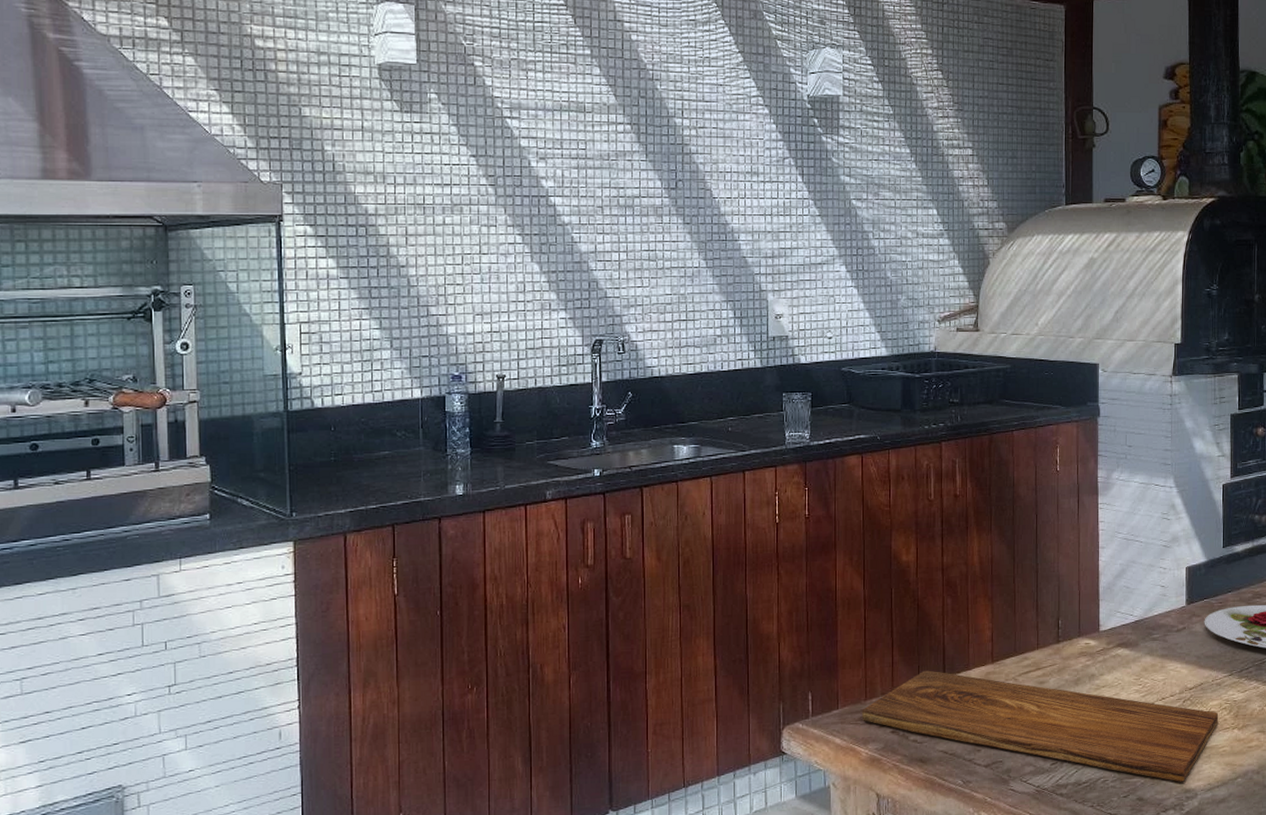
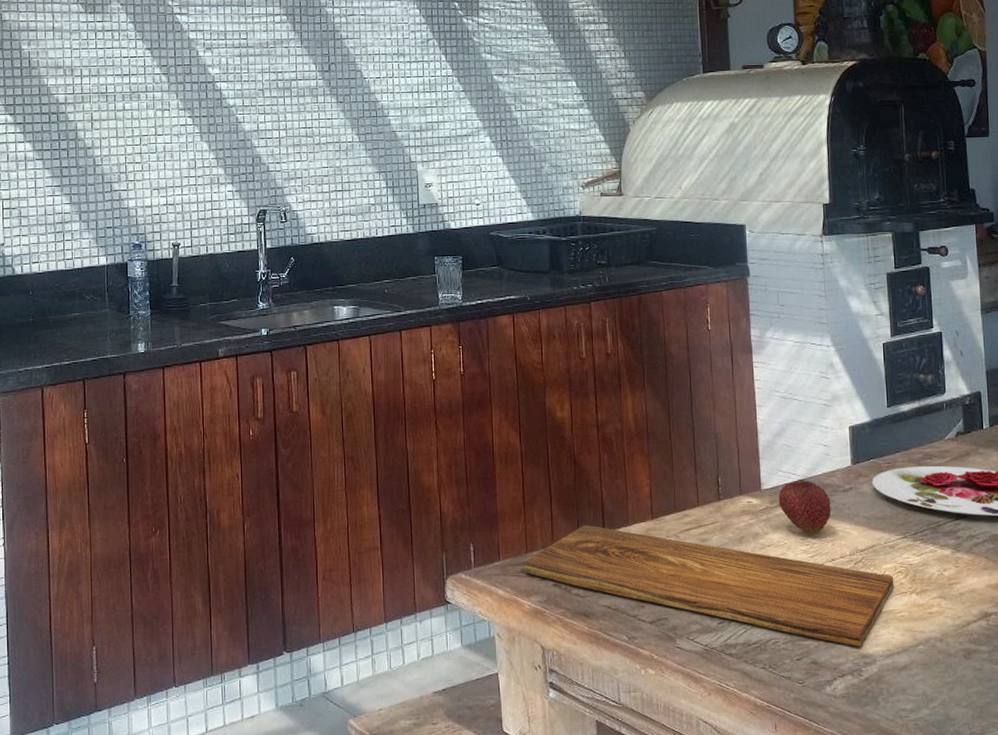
fruit: none [1115,620,1165,674] -> present [778,479,831,534]

